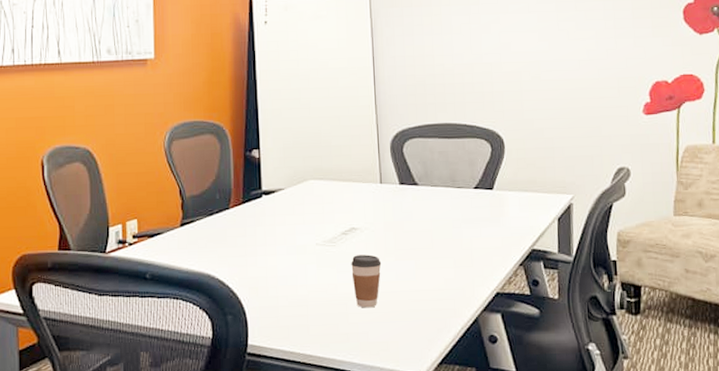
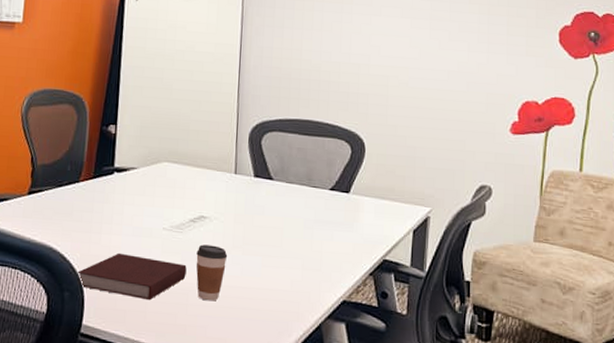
notebook: none [239,272,343,314] -> present [78,252,187,301]

